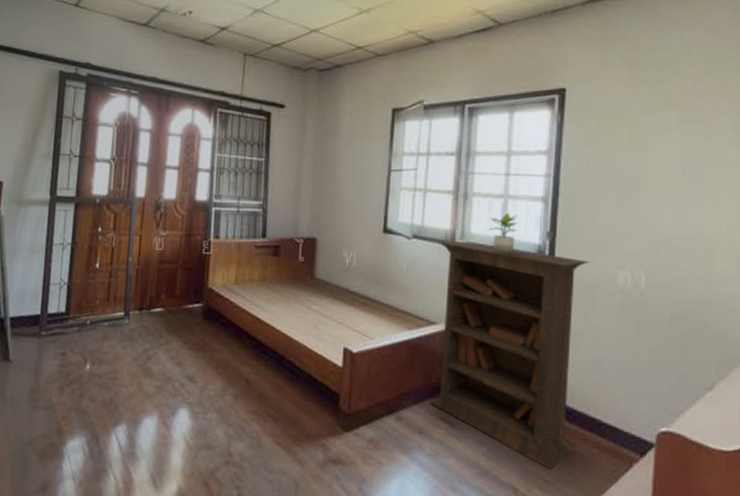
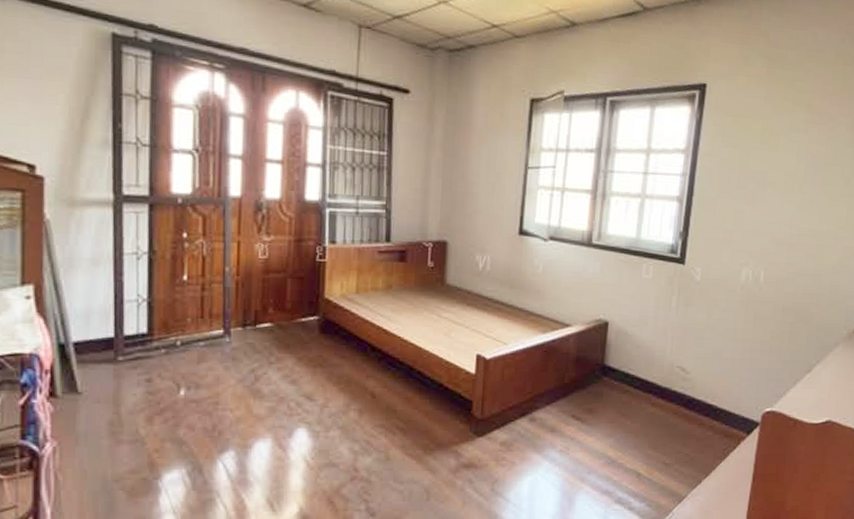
bookcase: present [429,241,590,470] -> none [562,242,717,453]
potted plant: present [487,212,518,253] -> none [623,212,654,253]

